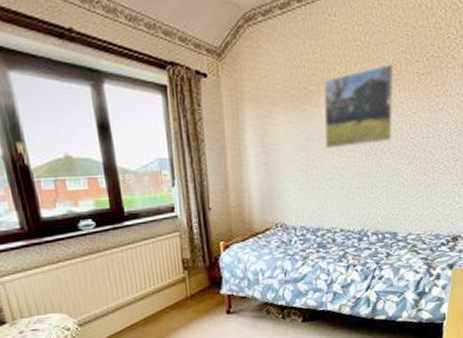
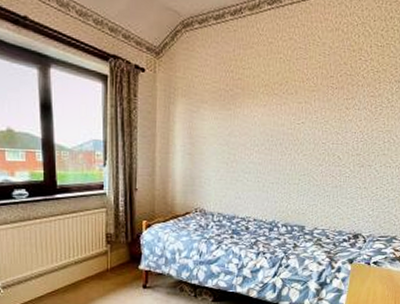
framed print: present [323,64,394,149] -> none [245,77,311,146]

